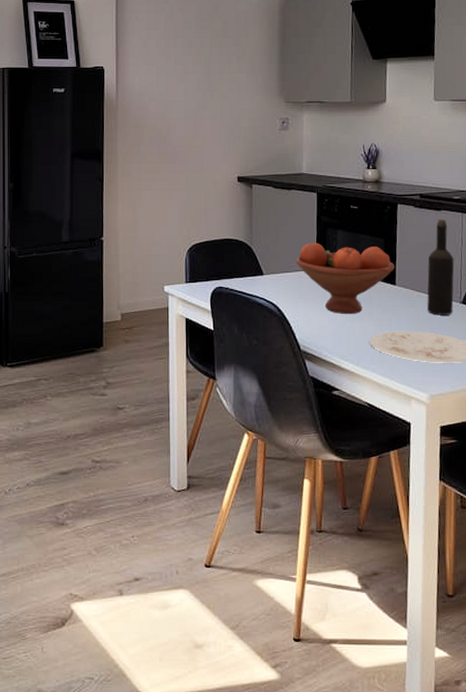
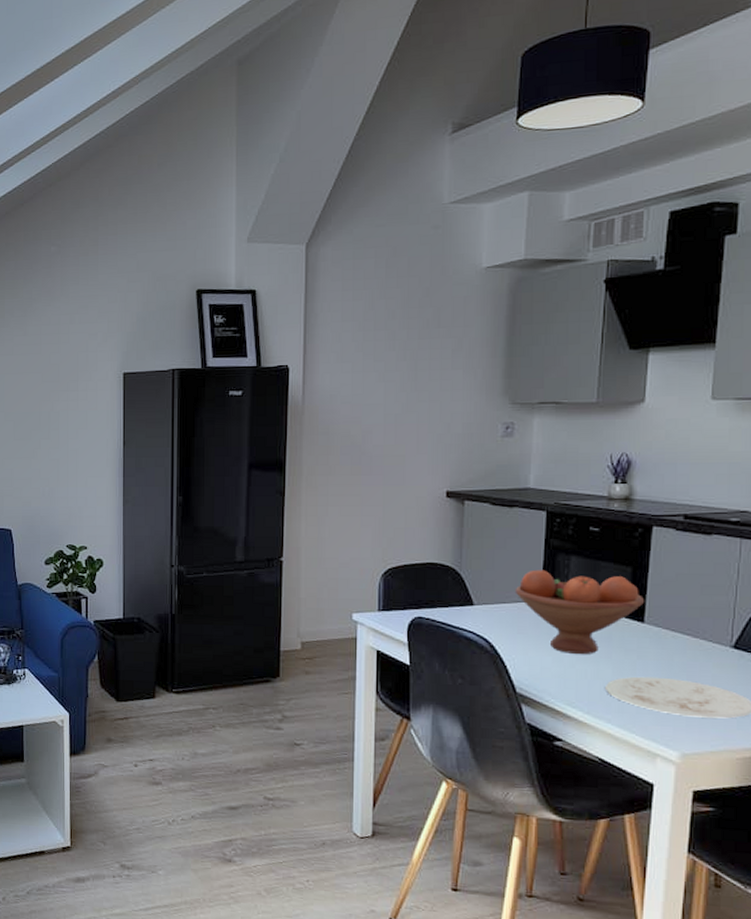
wine bottle: present [427,219,454,315] -> none [685,546,726,661]

